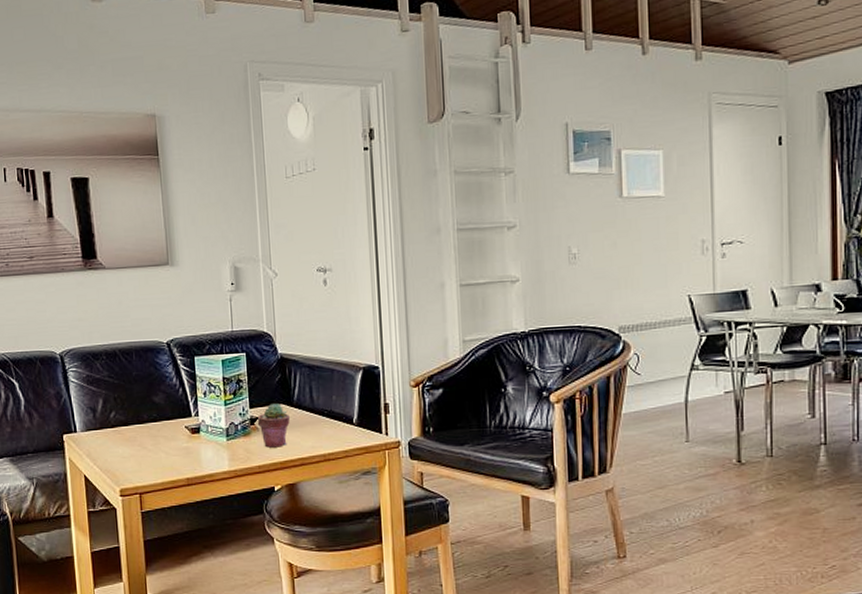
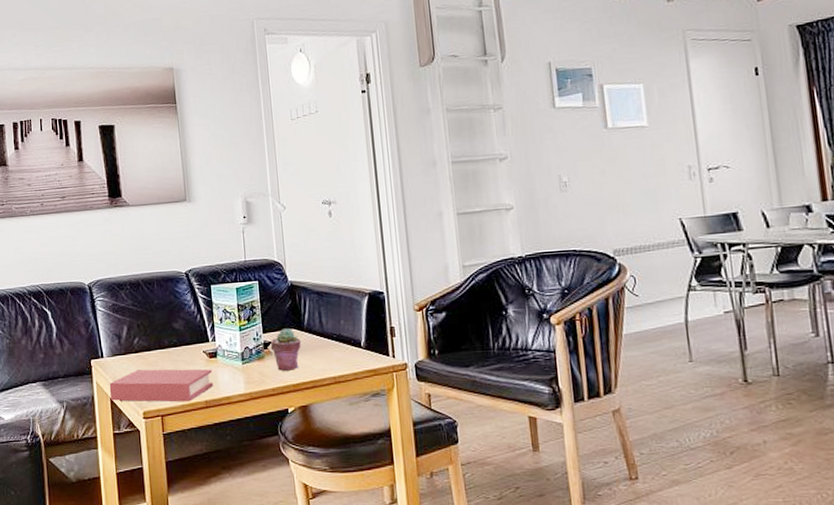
book: none [83,445,195,480] -> present [109,369,213,402]

